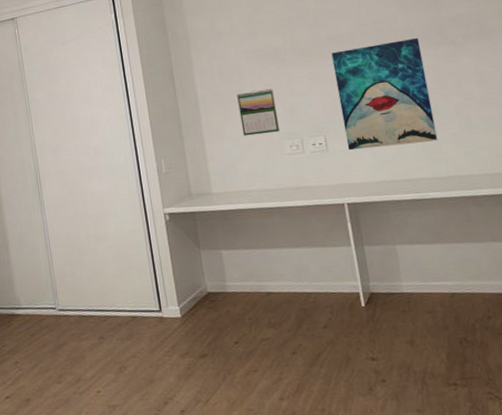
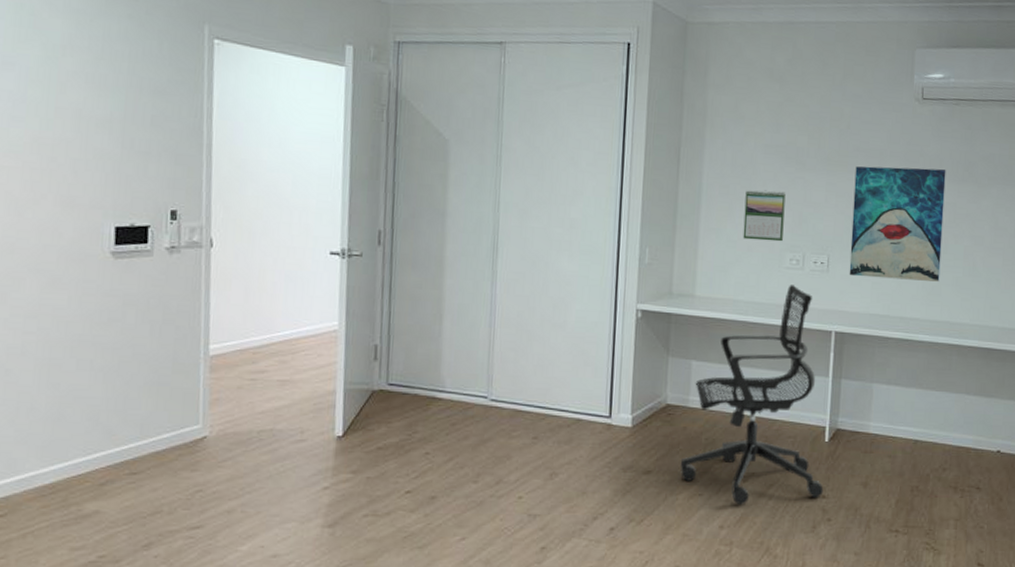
office chair: none [228,168,372,377] -> present [680,285,824,506]

